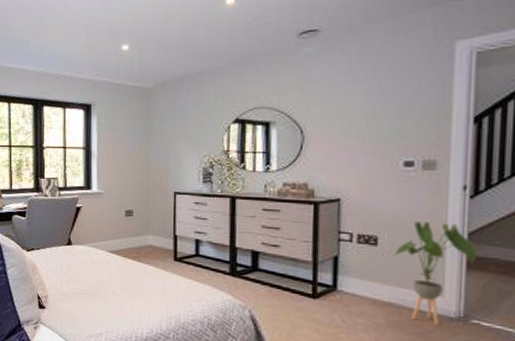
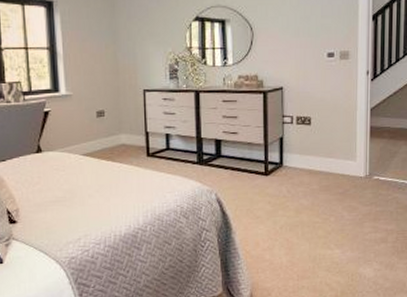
house plant: present [394,221,476,325] -> none [322,102,375,184]

